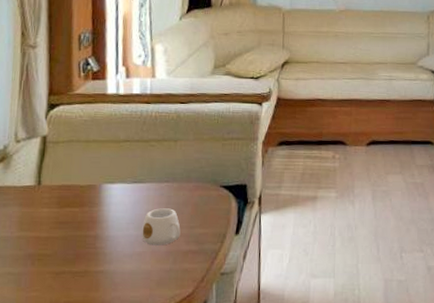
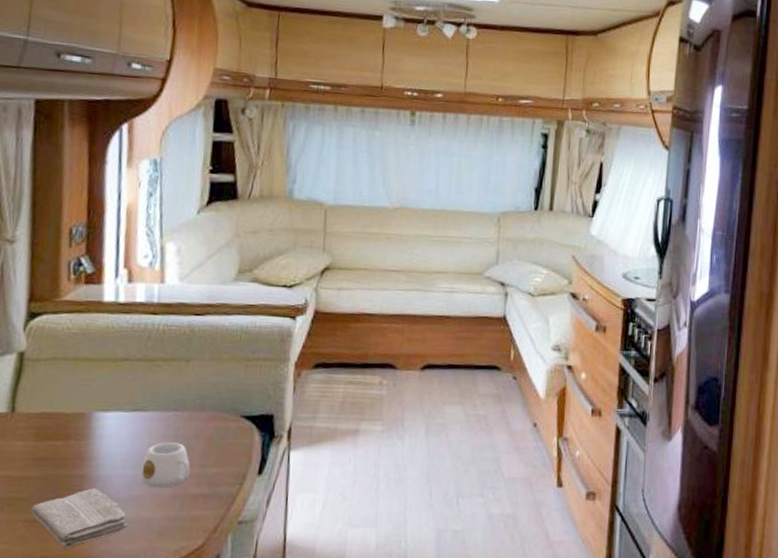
washcloth: none [55,246,133,295] -> present [30,488,128,548]

